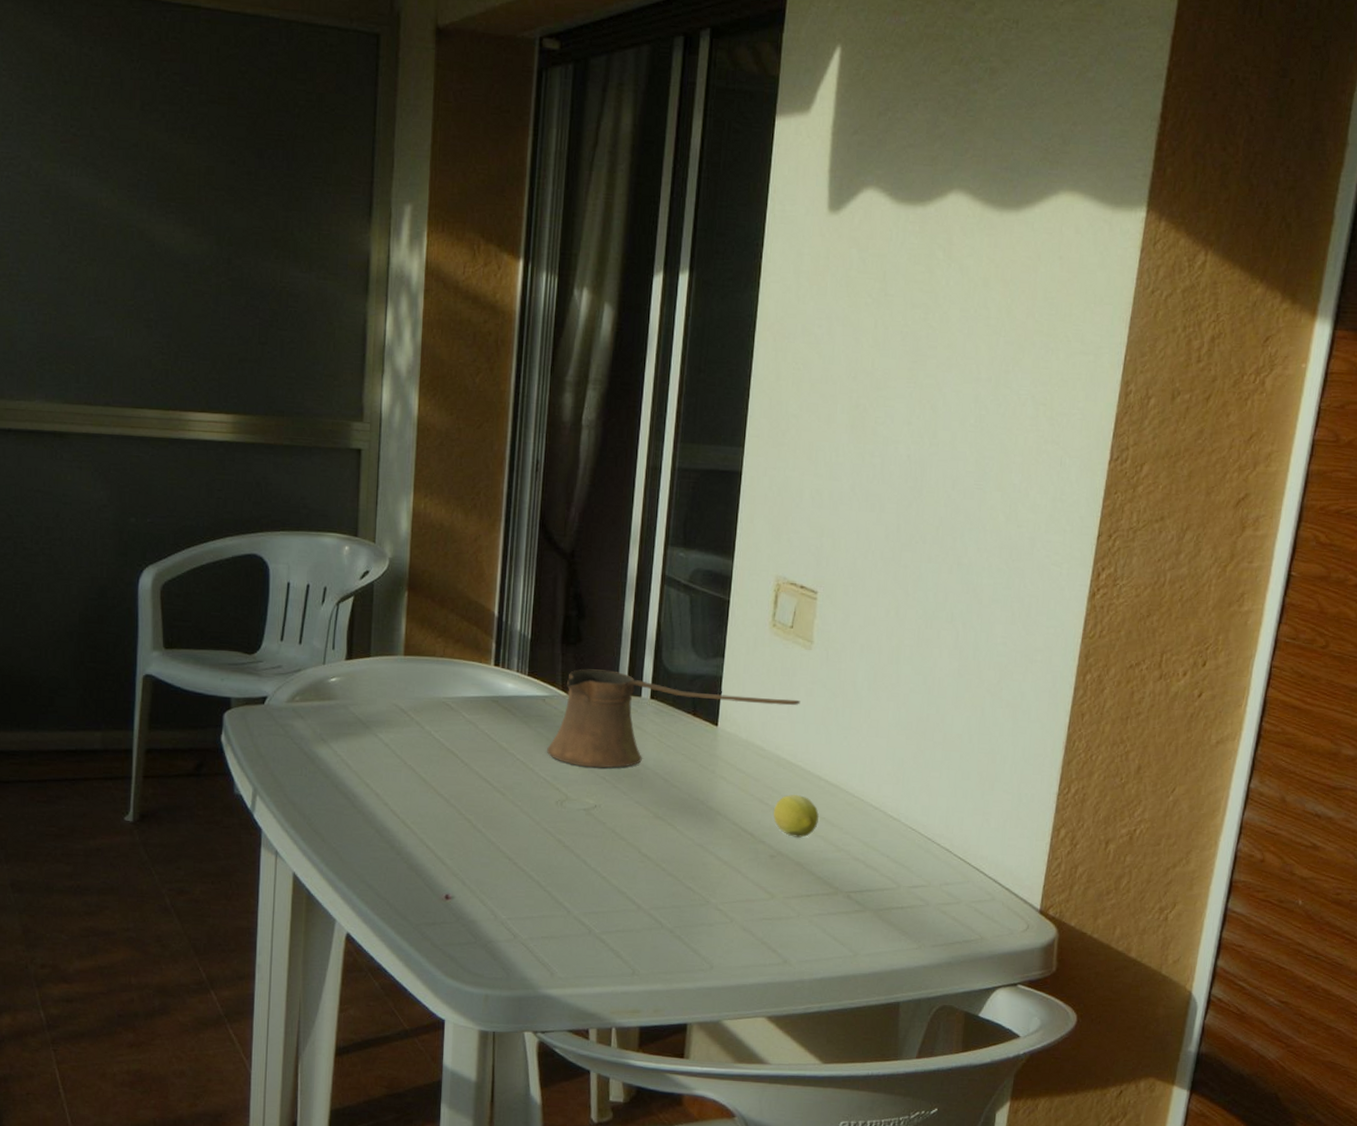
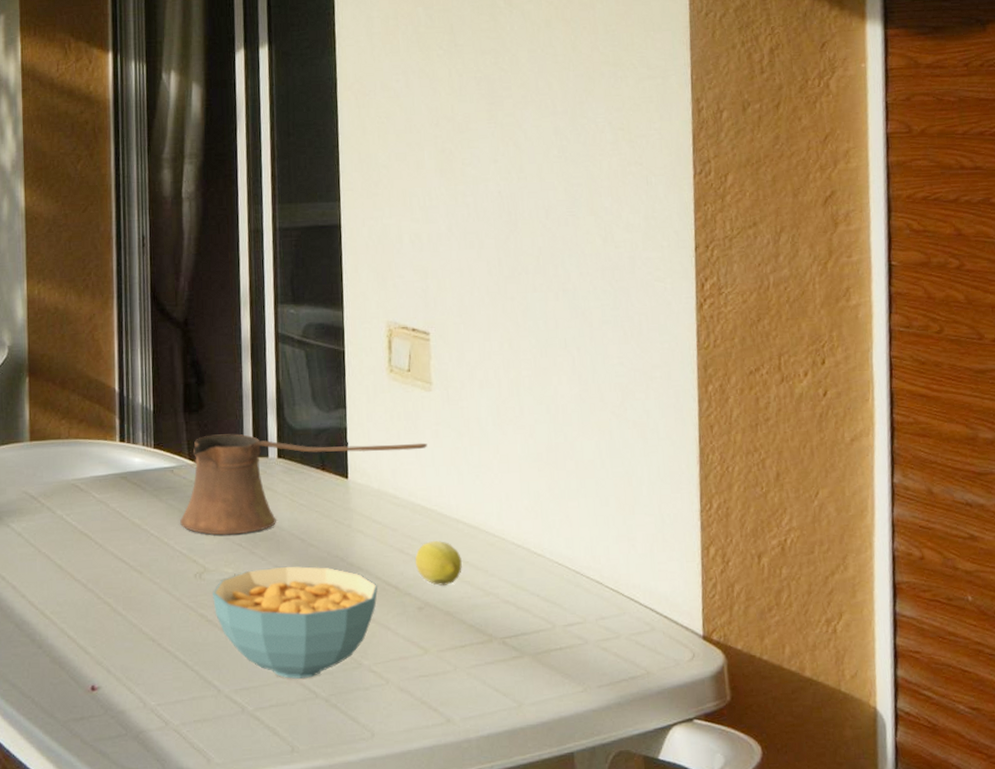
cereal bowl: none [571,803,734,909] -> present [213,566,378,679]

